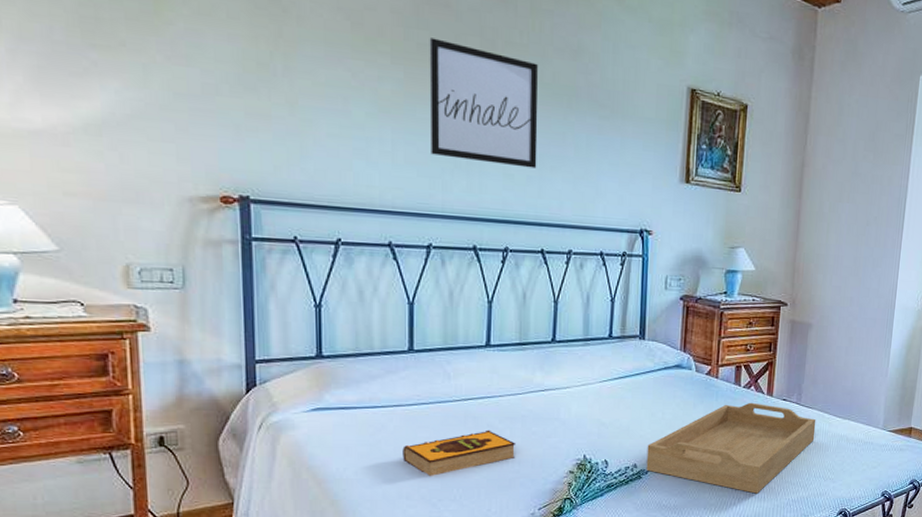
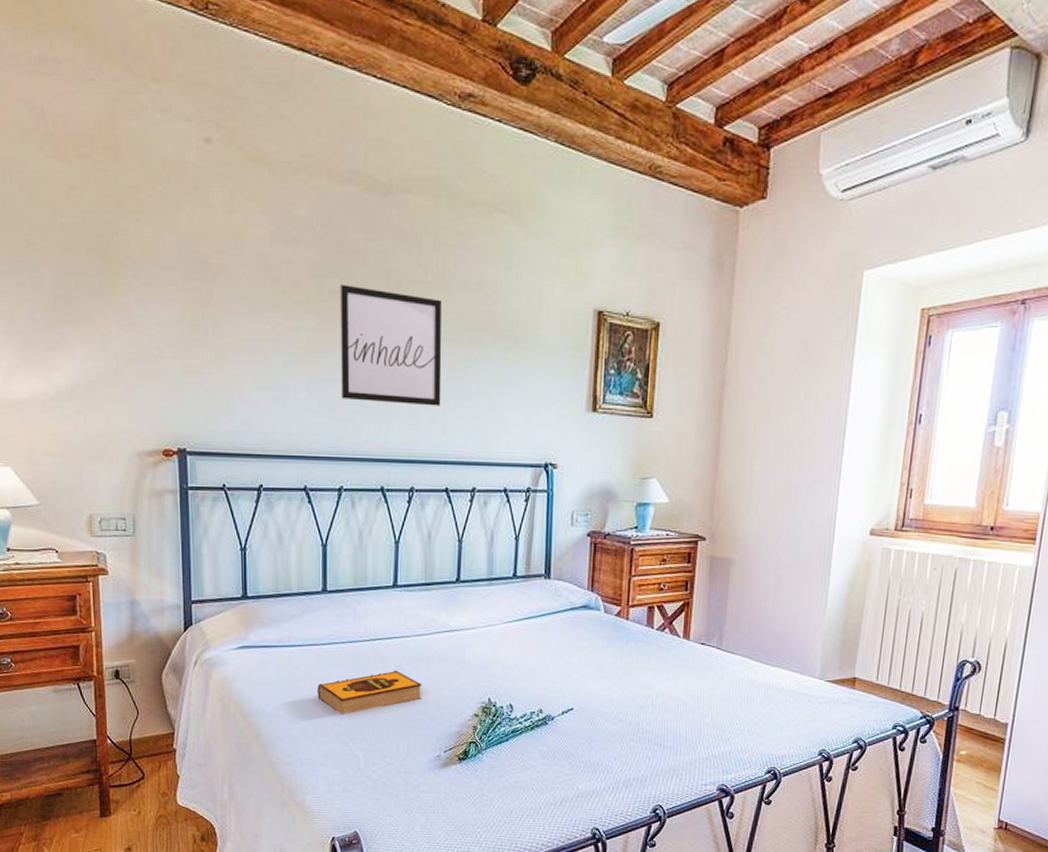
serving tray: present [646,402,816,494] -> none [552,646,740,746]

